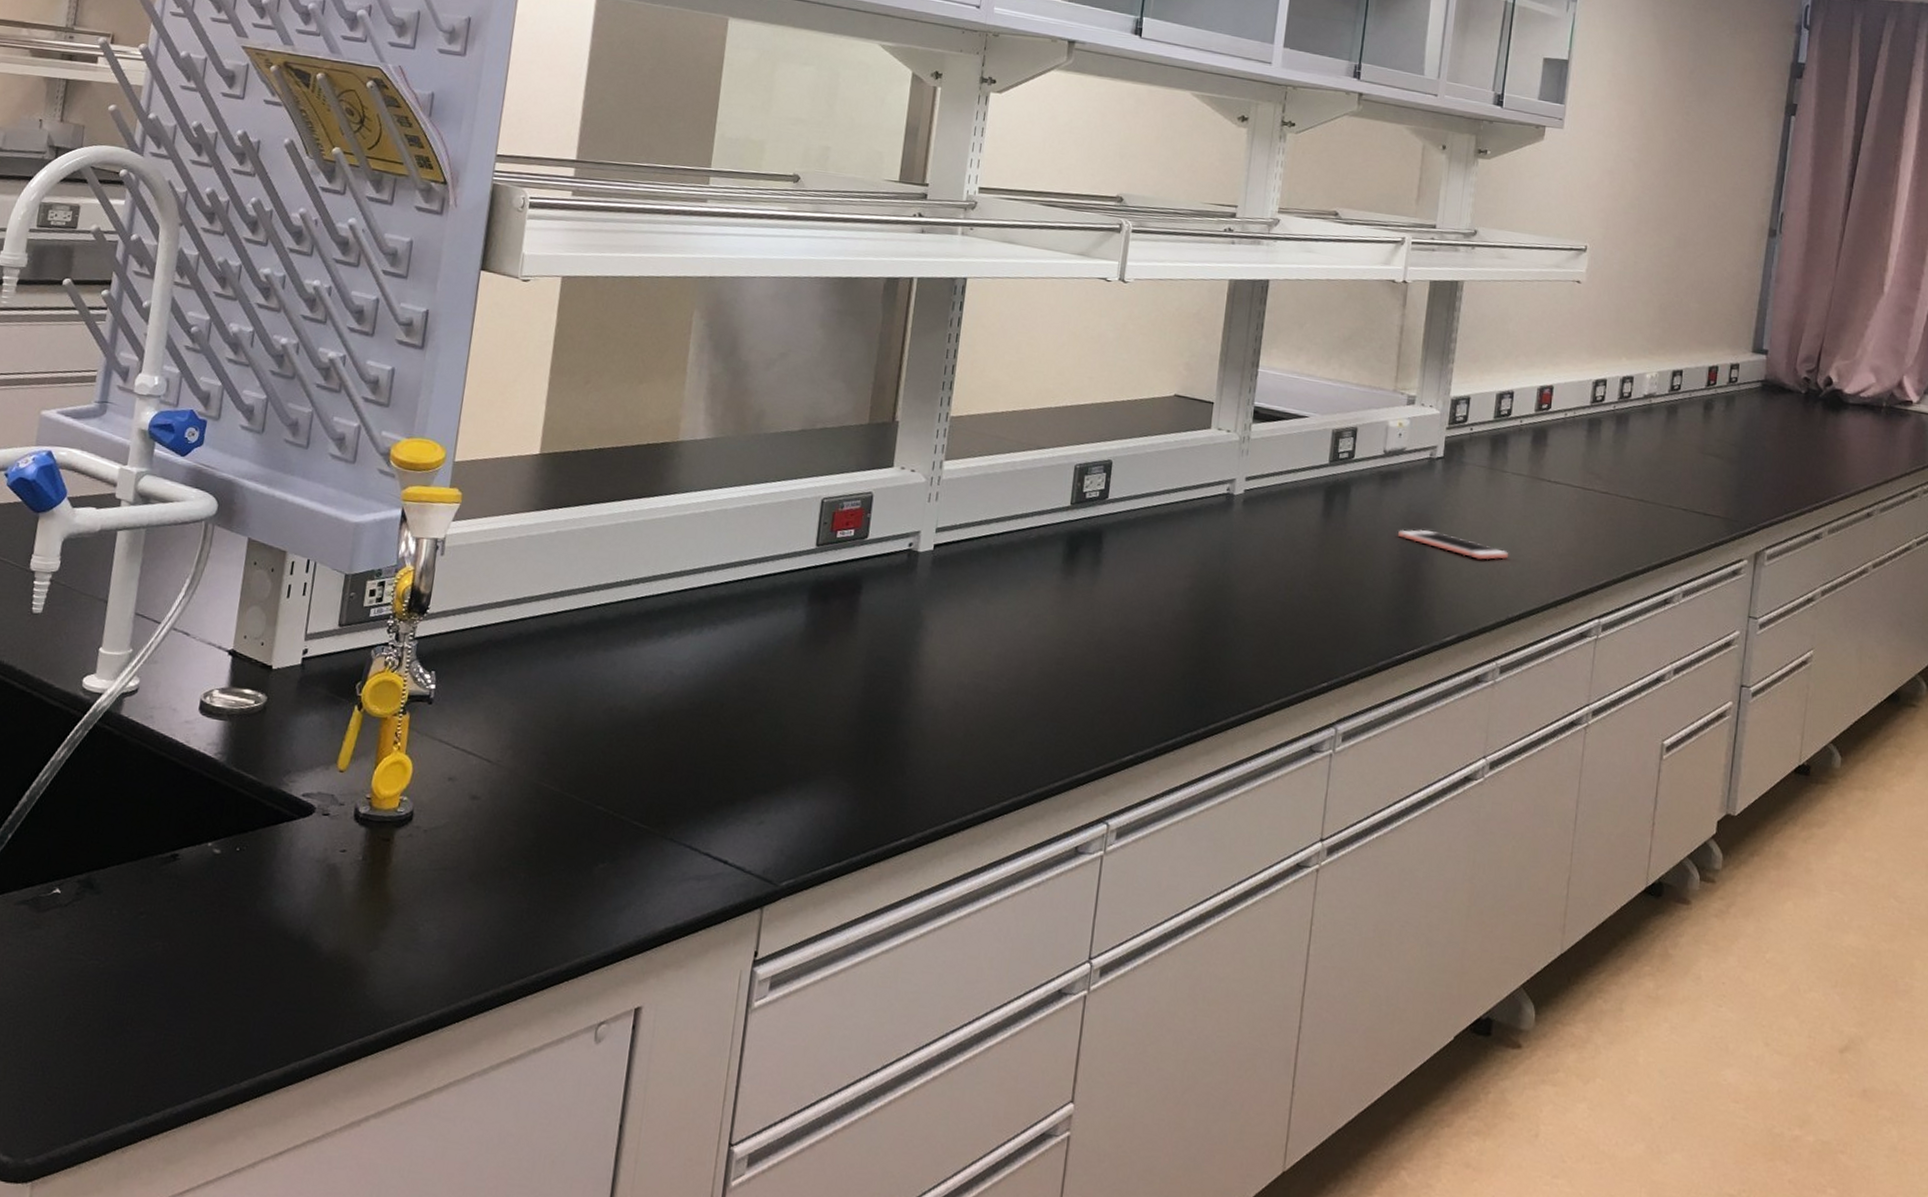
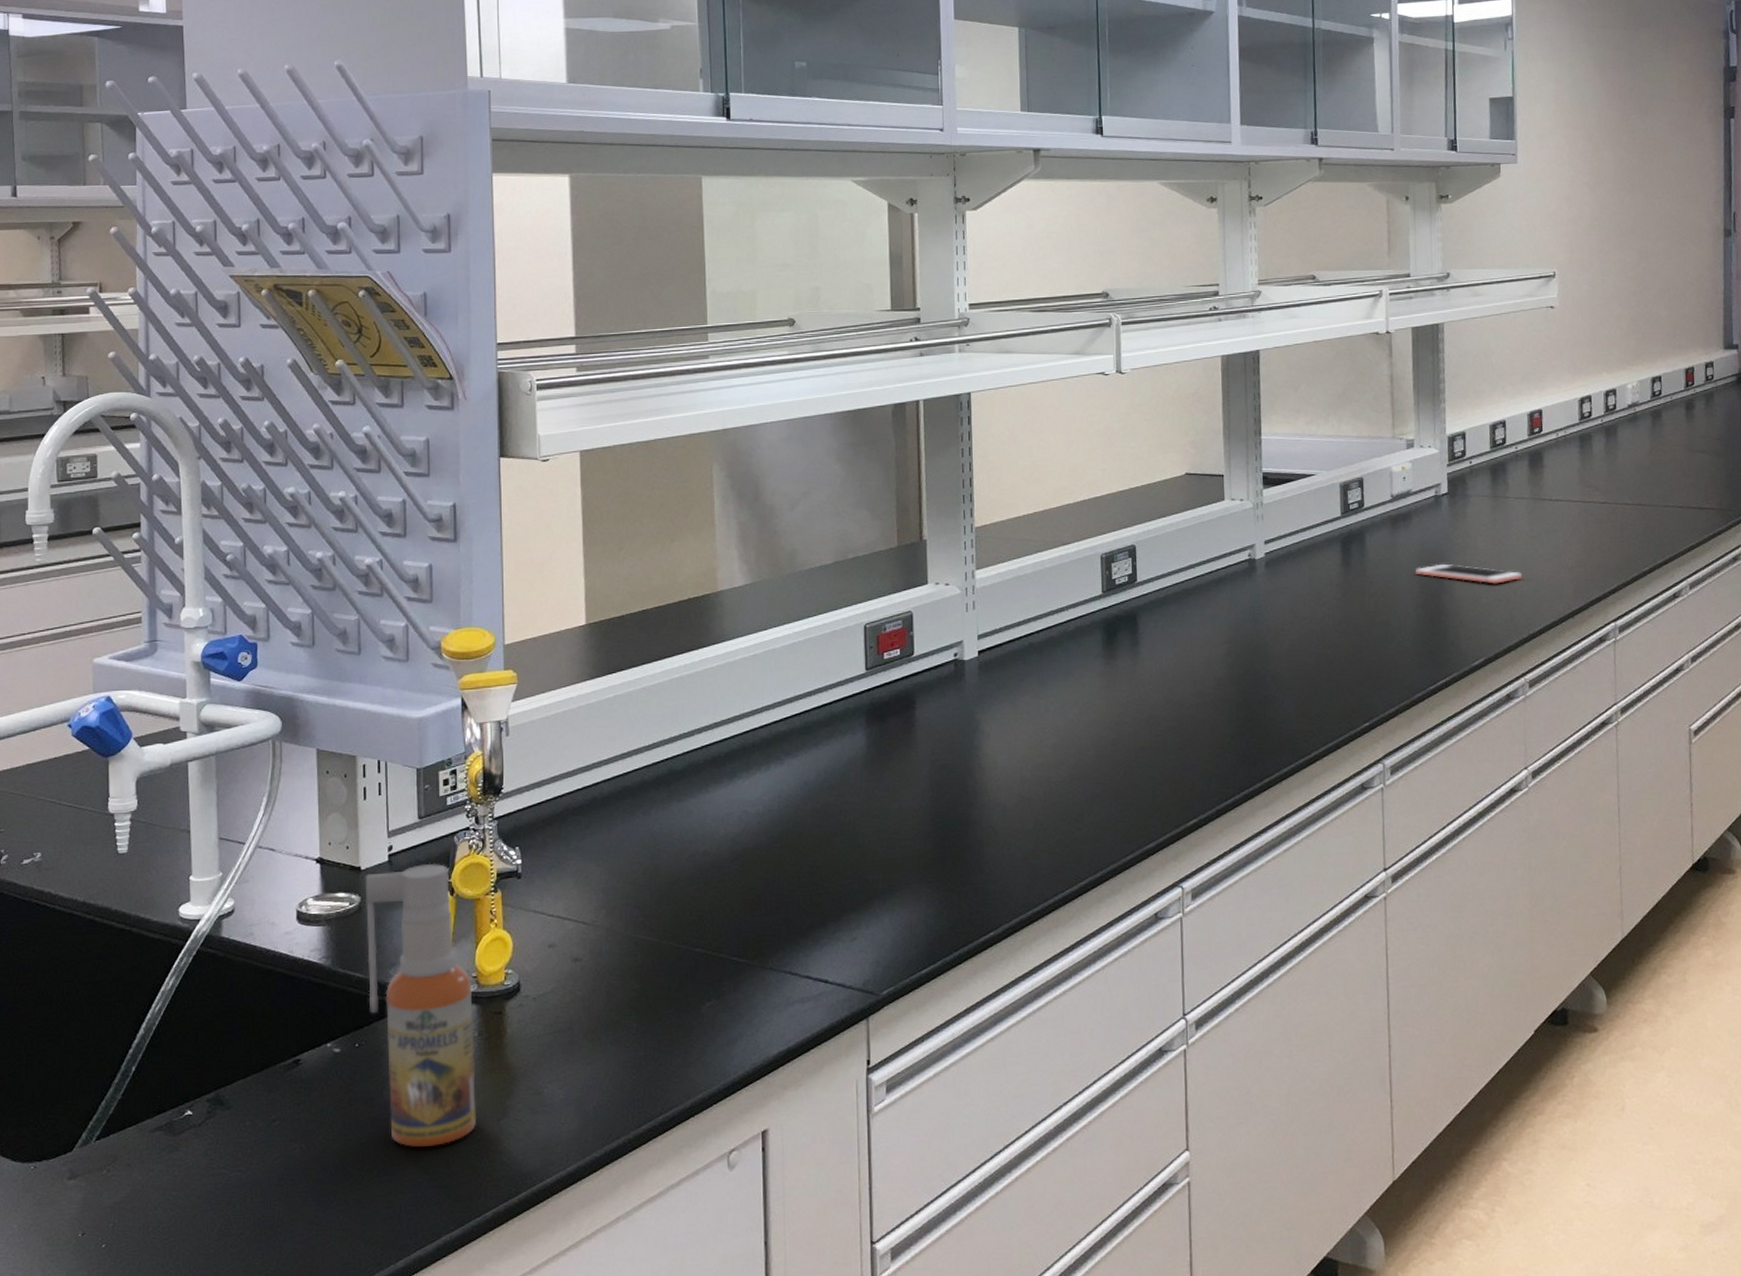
spray bottle: none [257,673,365,968] -> present [365,863,476,1147]

